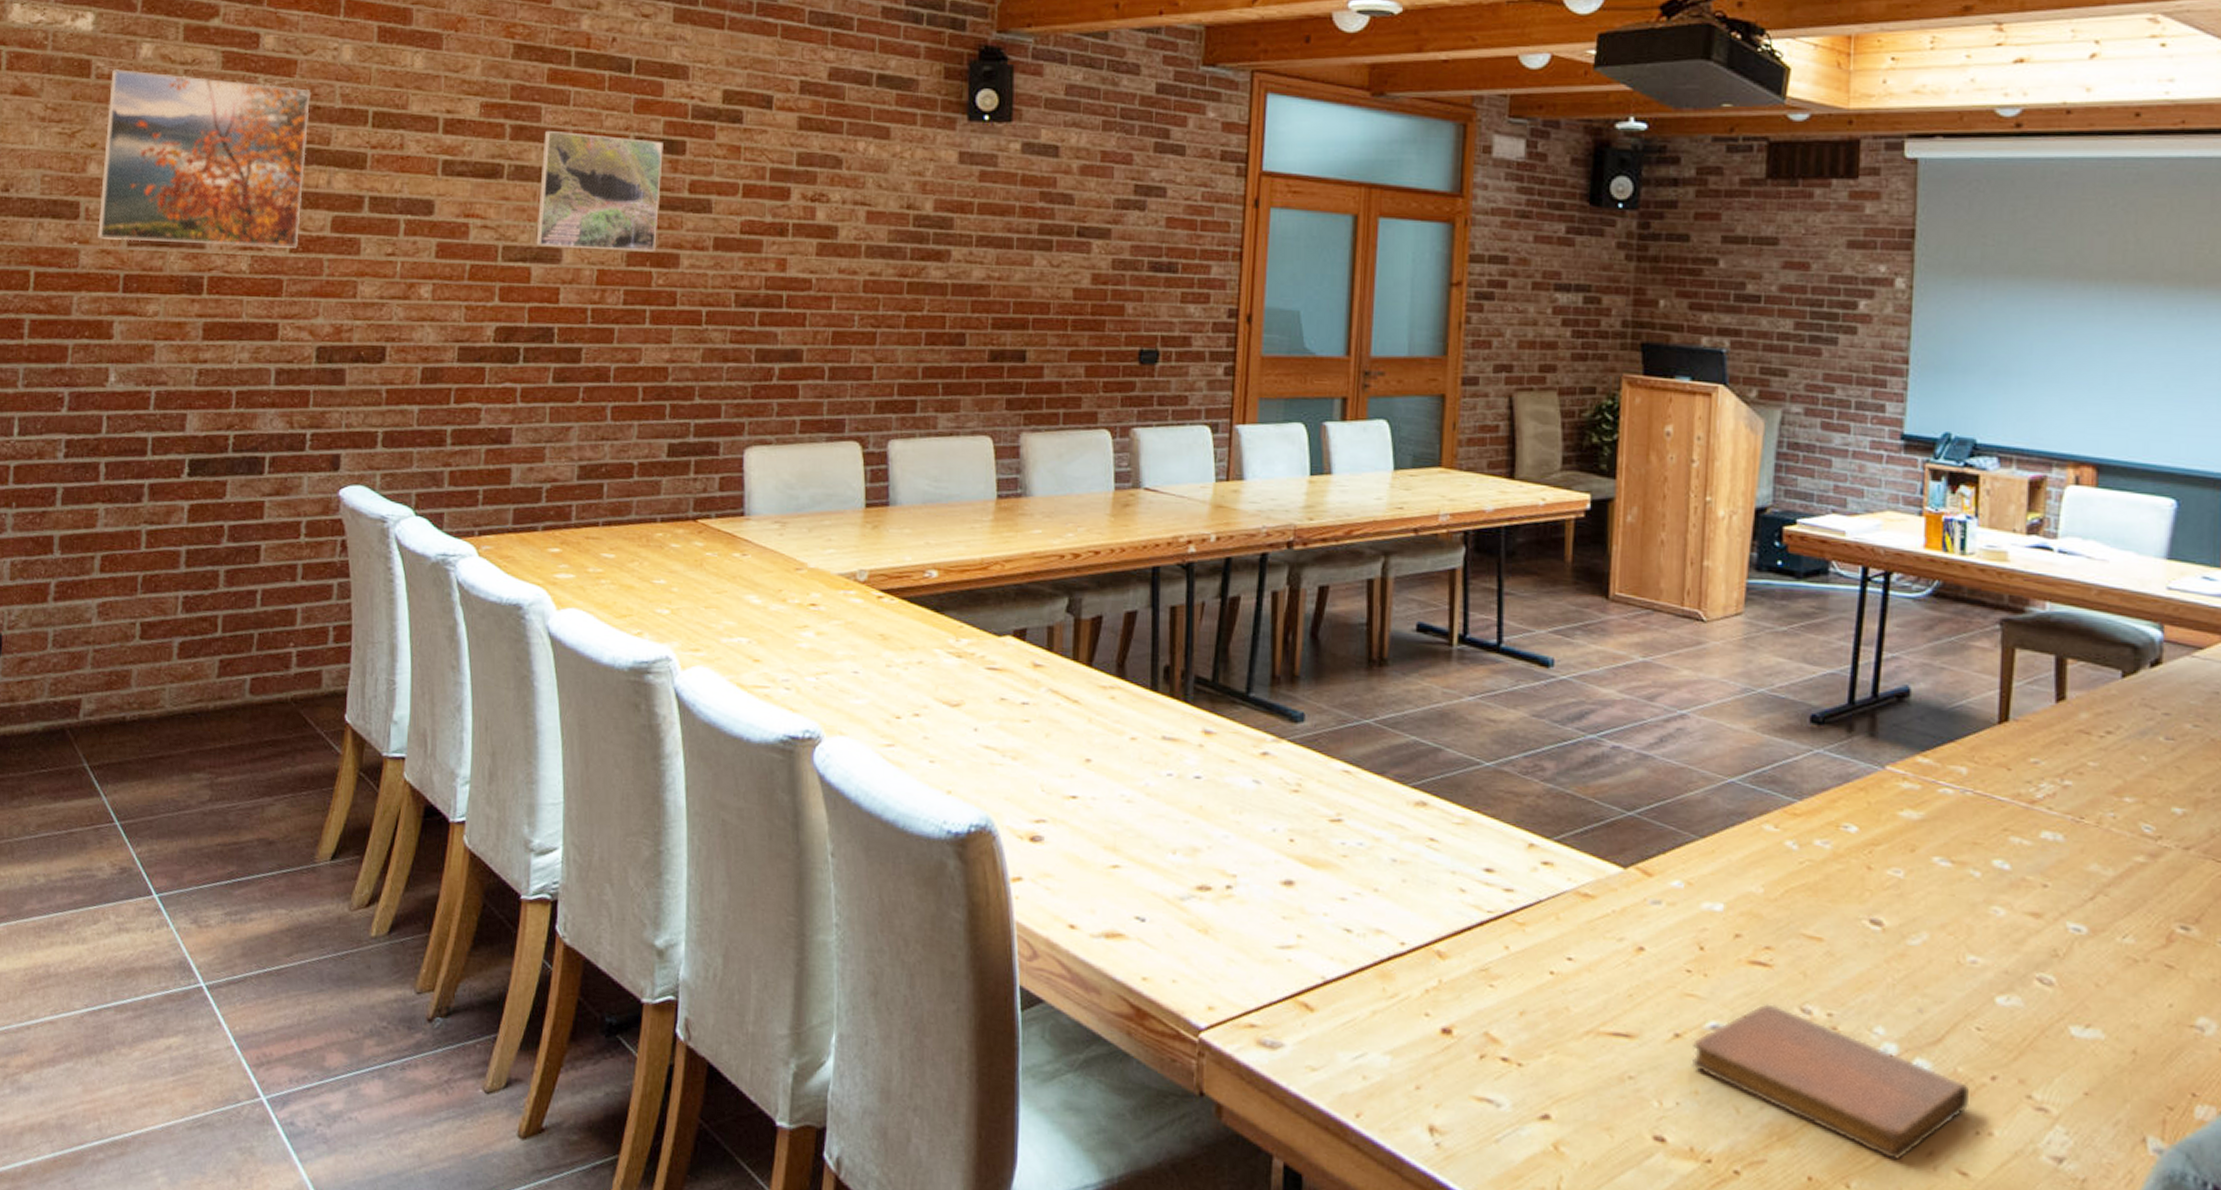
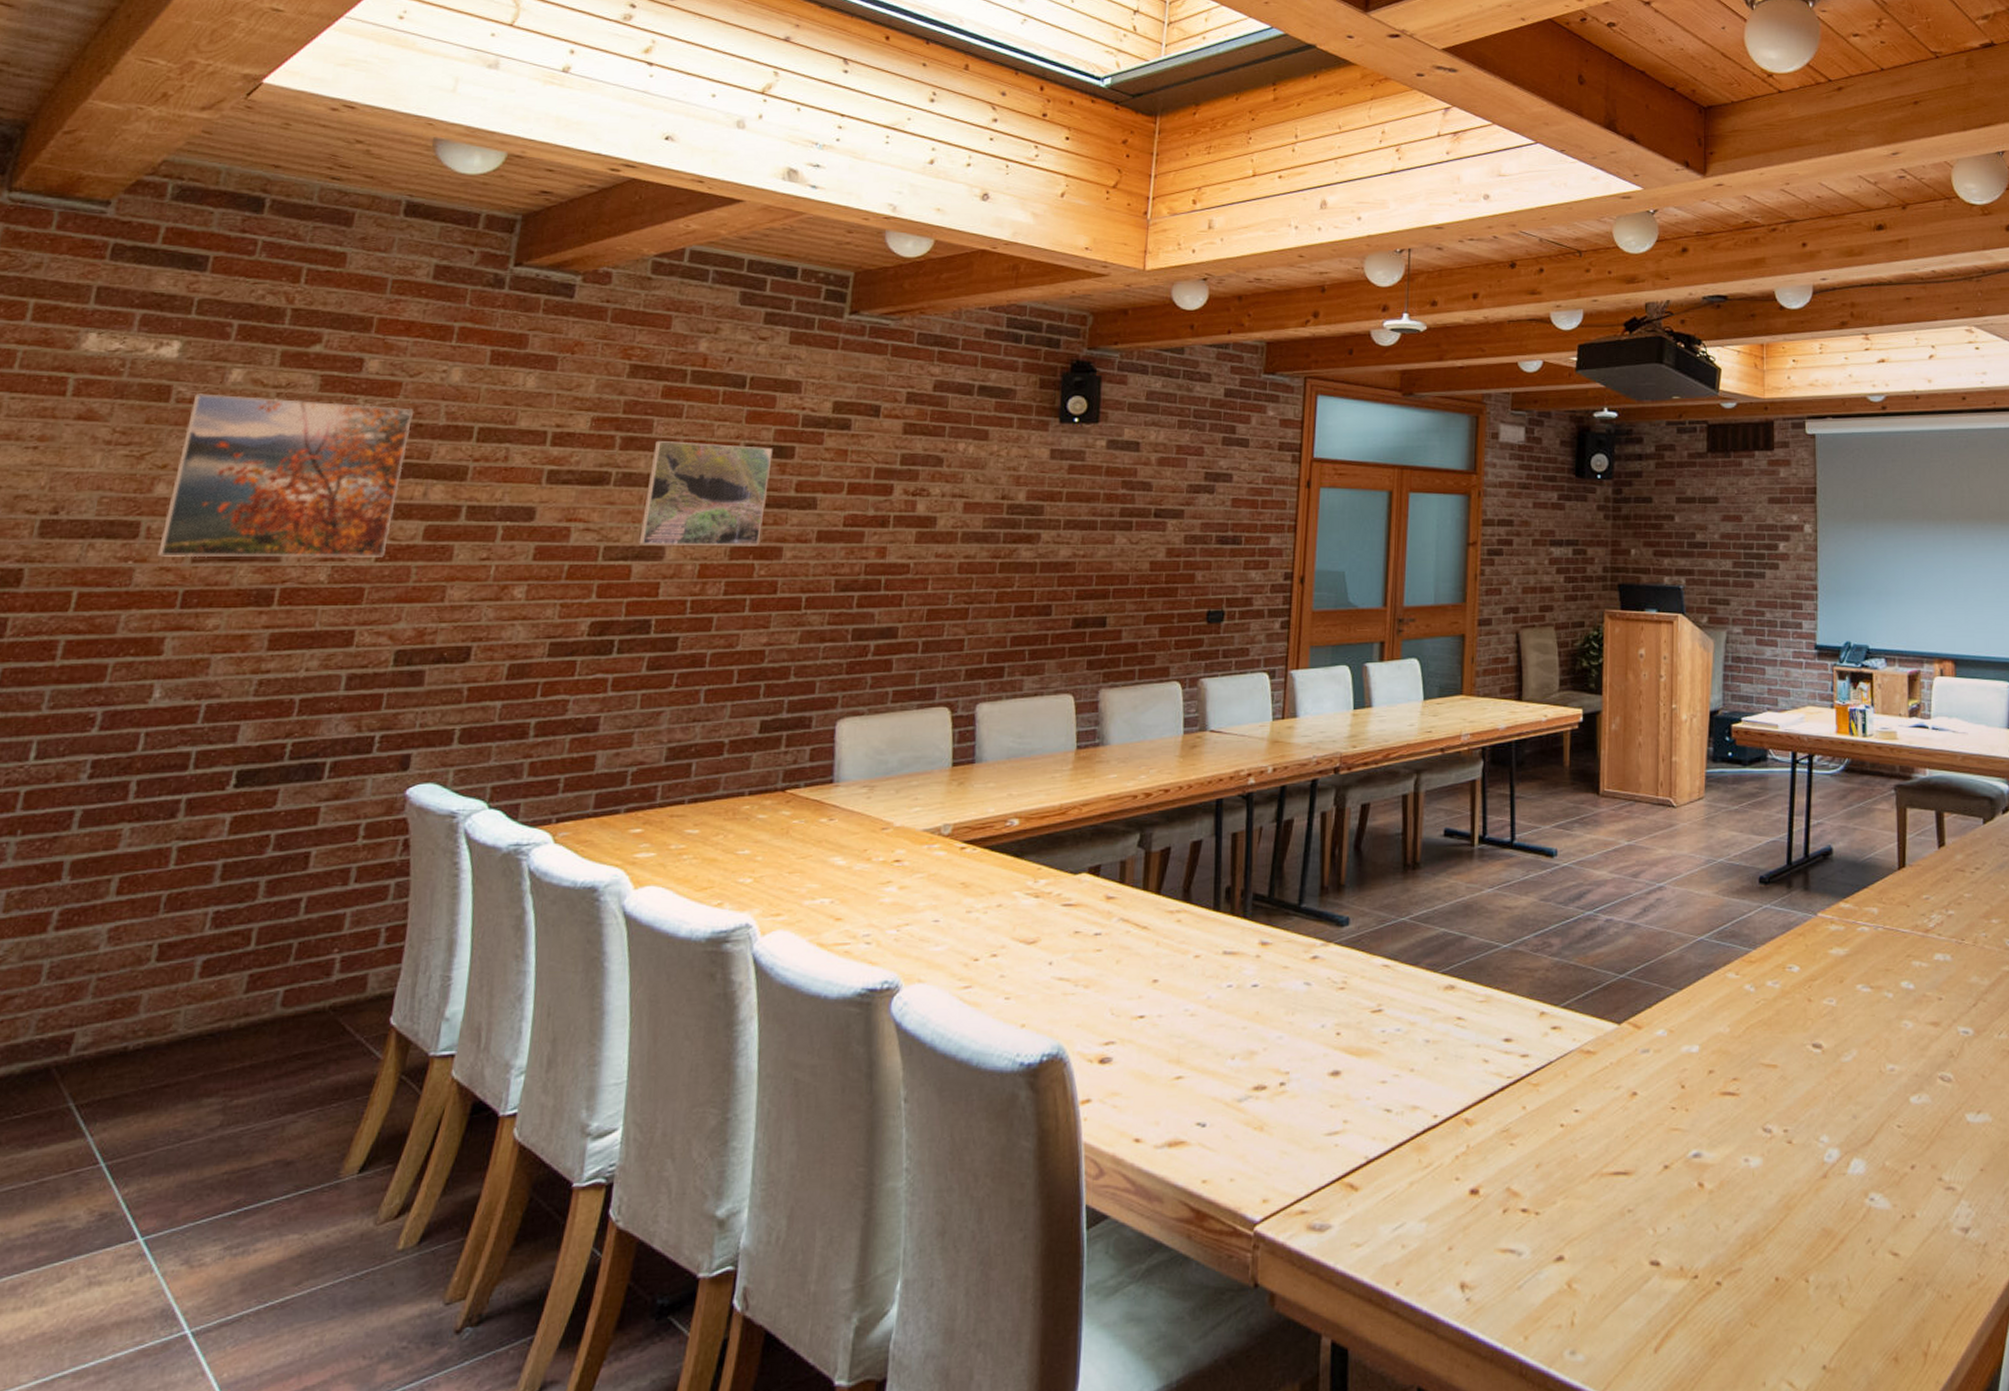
notebook: present [1692,1003,1970,1161] -> none [1679,1128,1896,1252]

